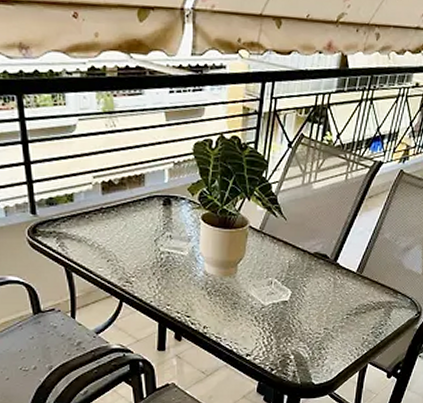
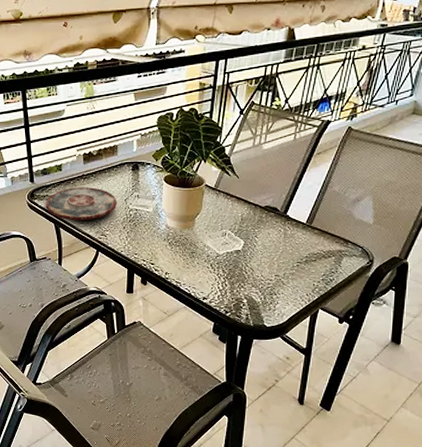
plate: none [52,223,146,265] -> present [45,187,118,221]

